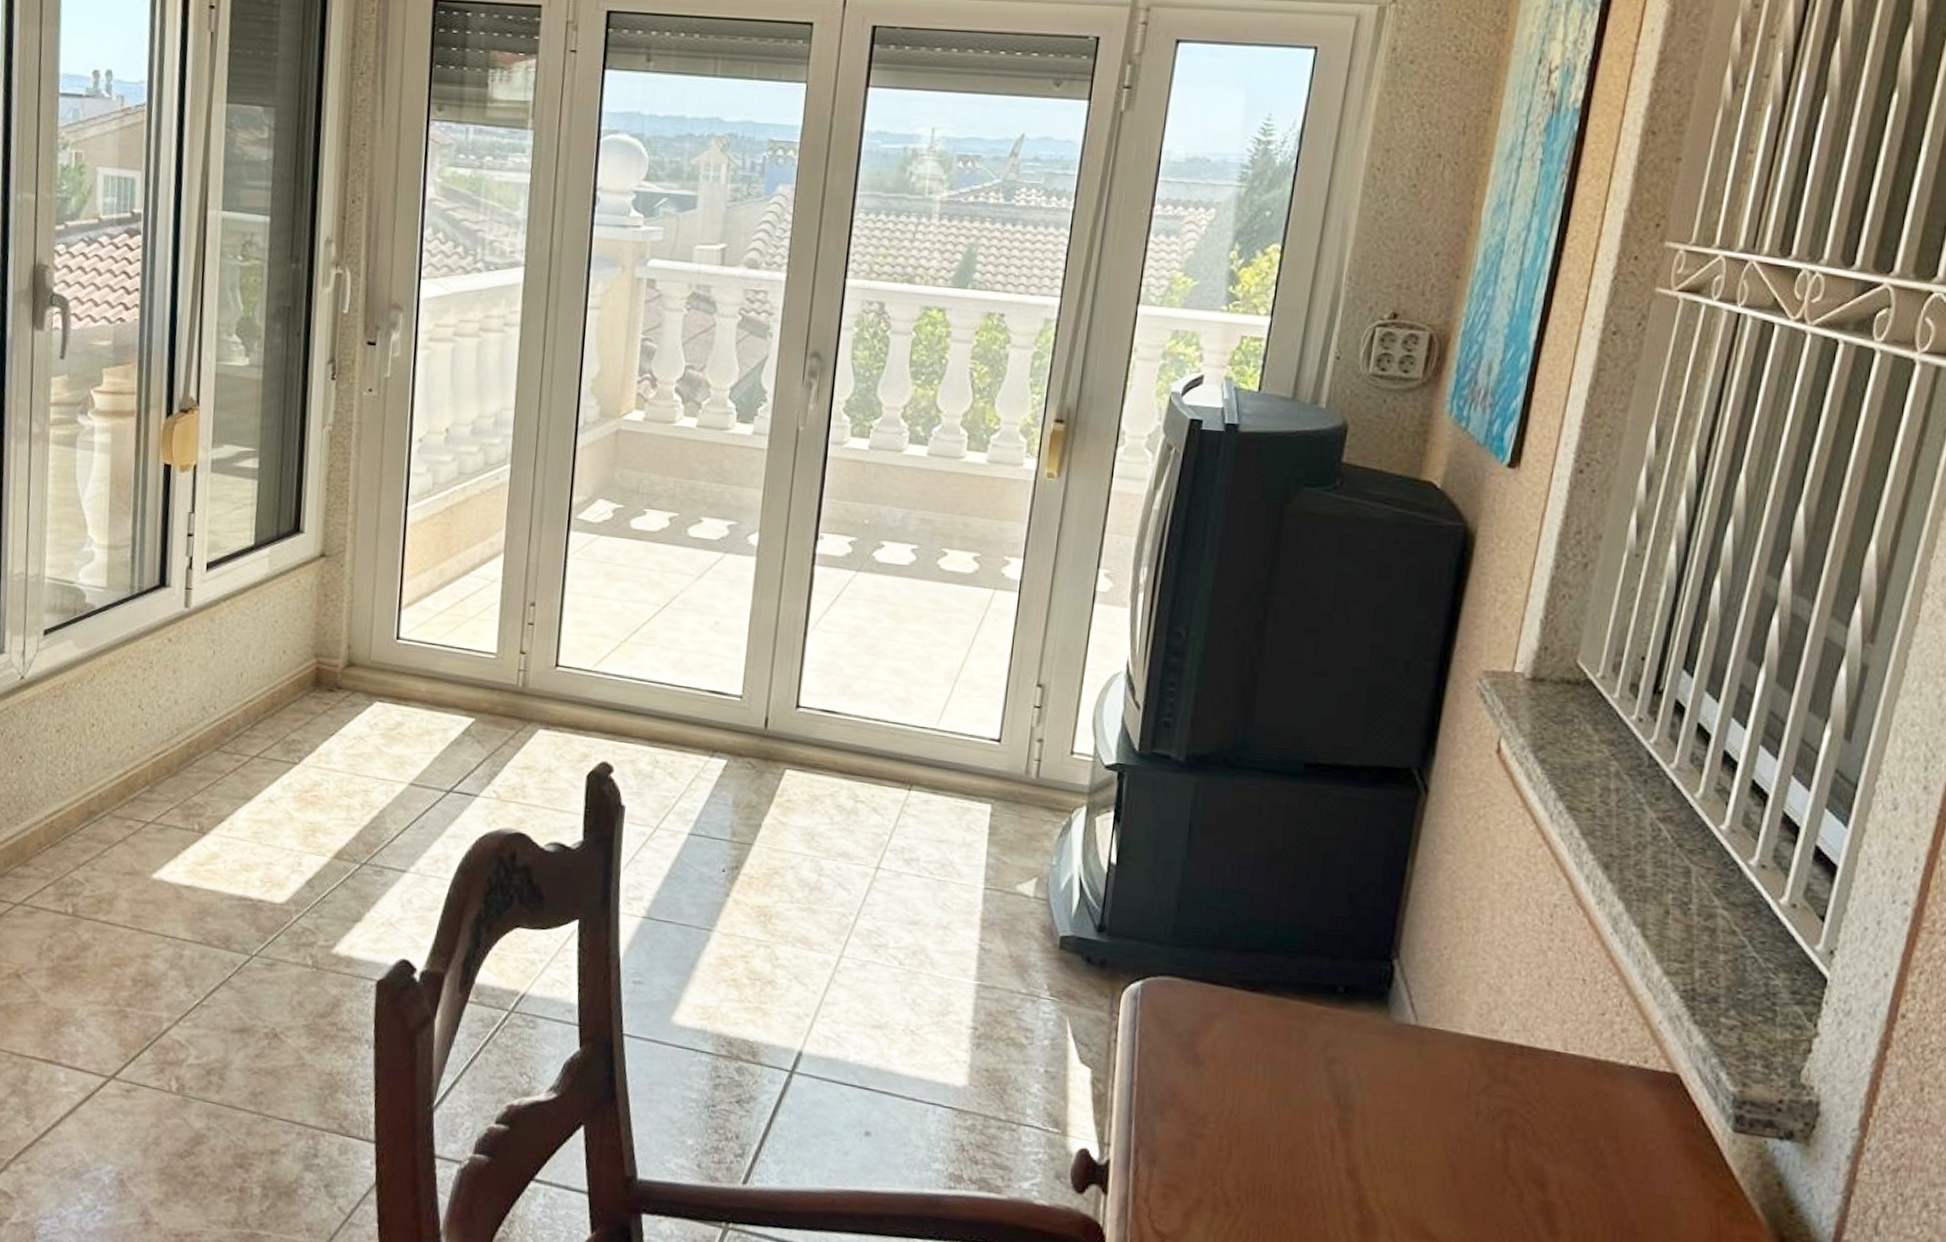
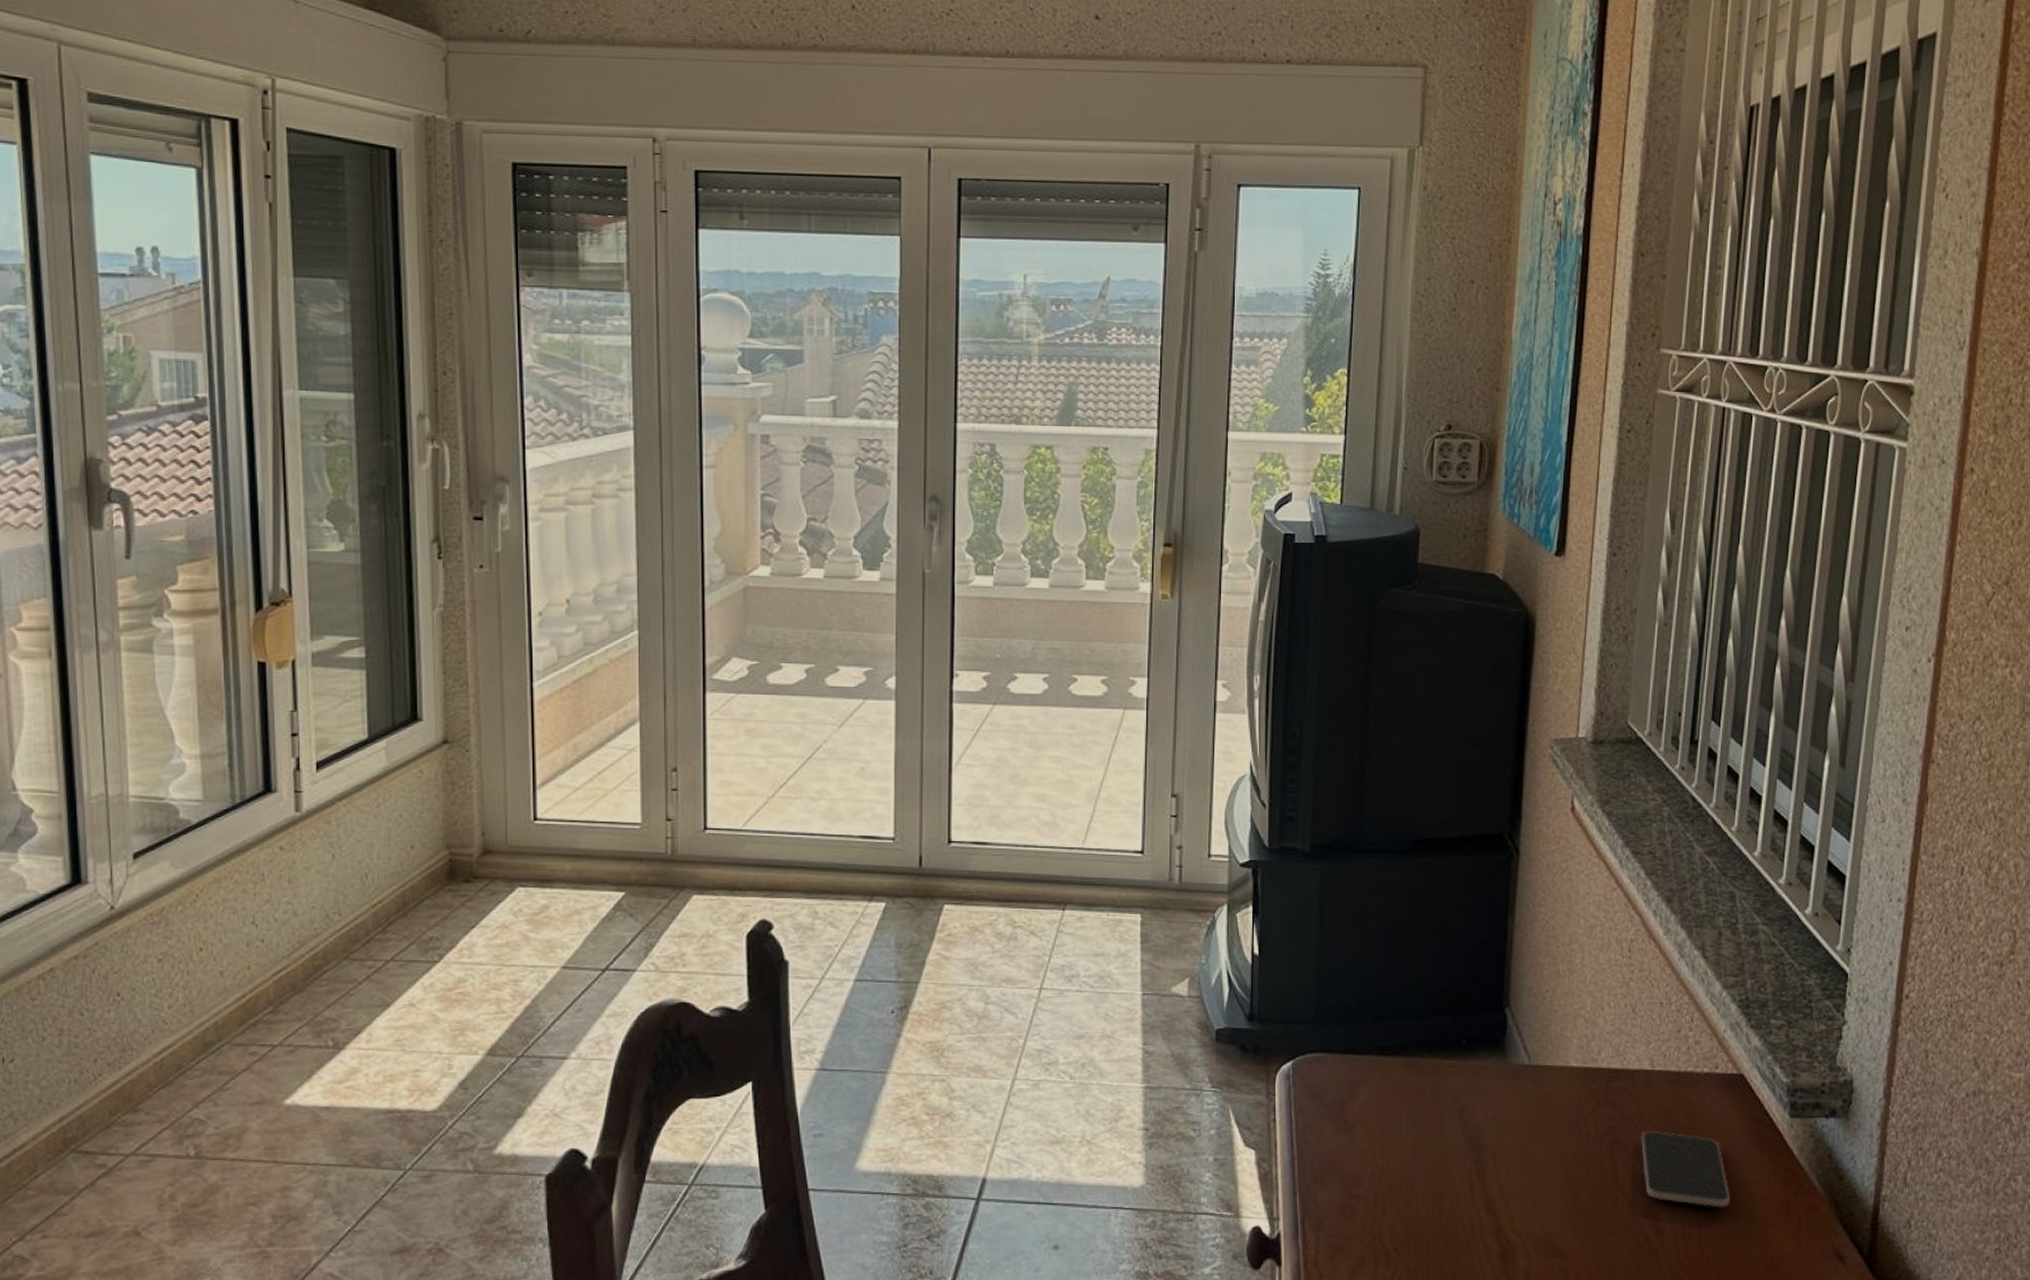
smartphone: none [1541,1120,1646,1220] -> present [1641,1131,1730,1207]

